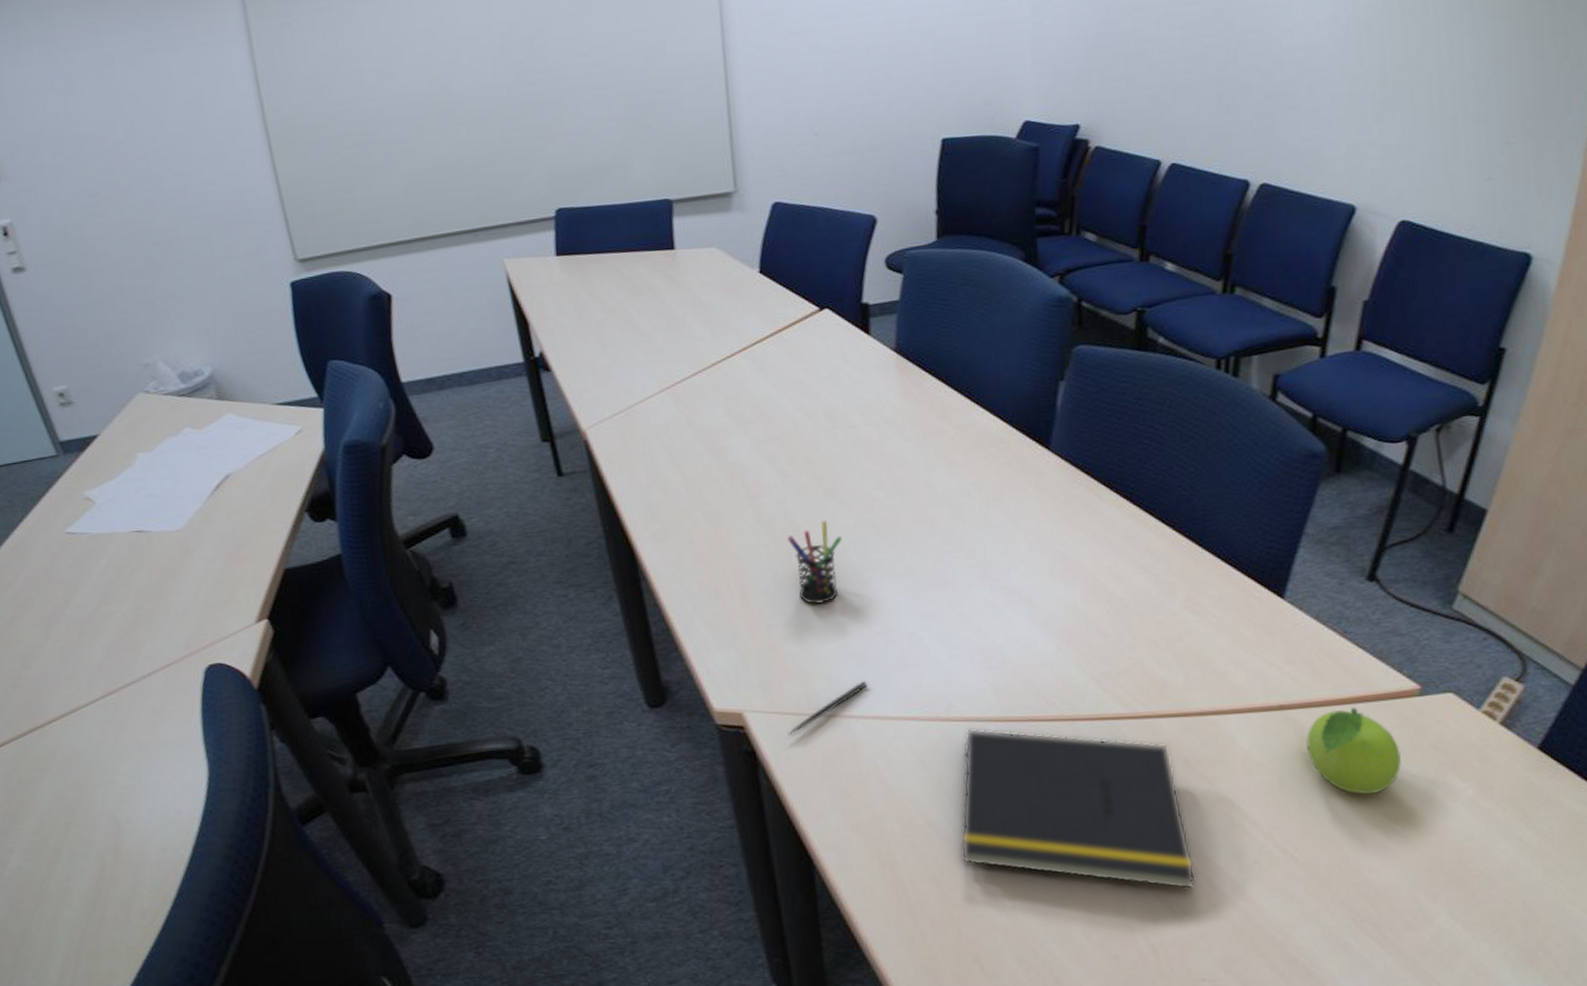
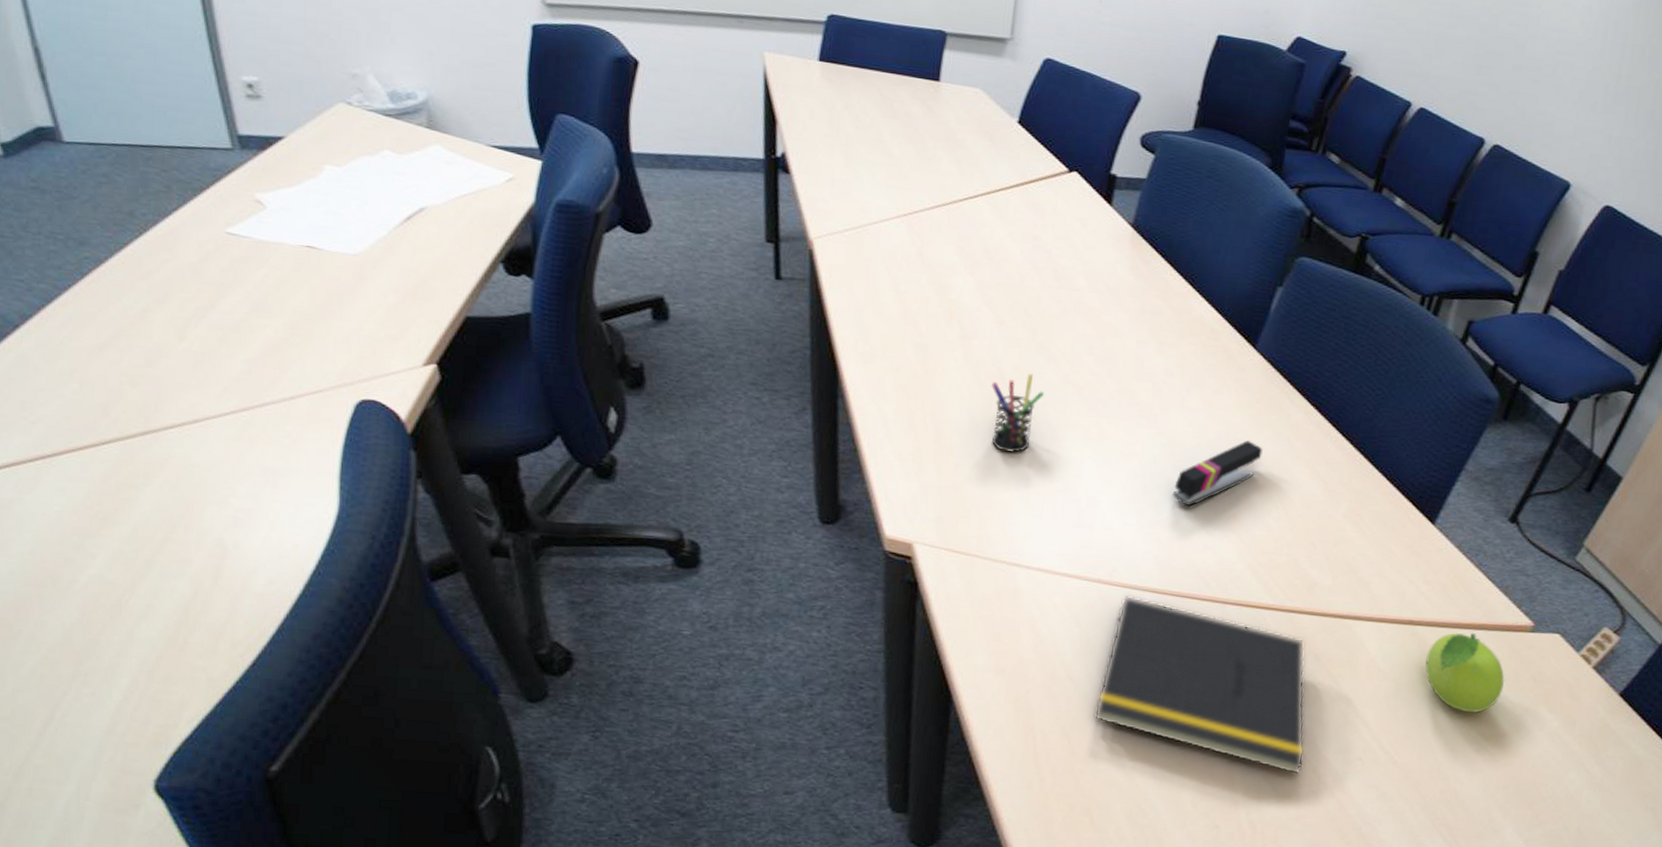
pen: present [787,681,867,736] -> none [952,533,1039,573]
stapler: none [994,546,1081,627] -> present [1172,440,1263,507]

